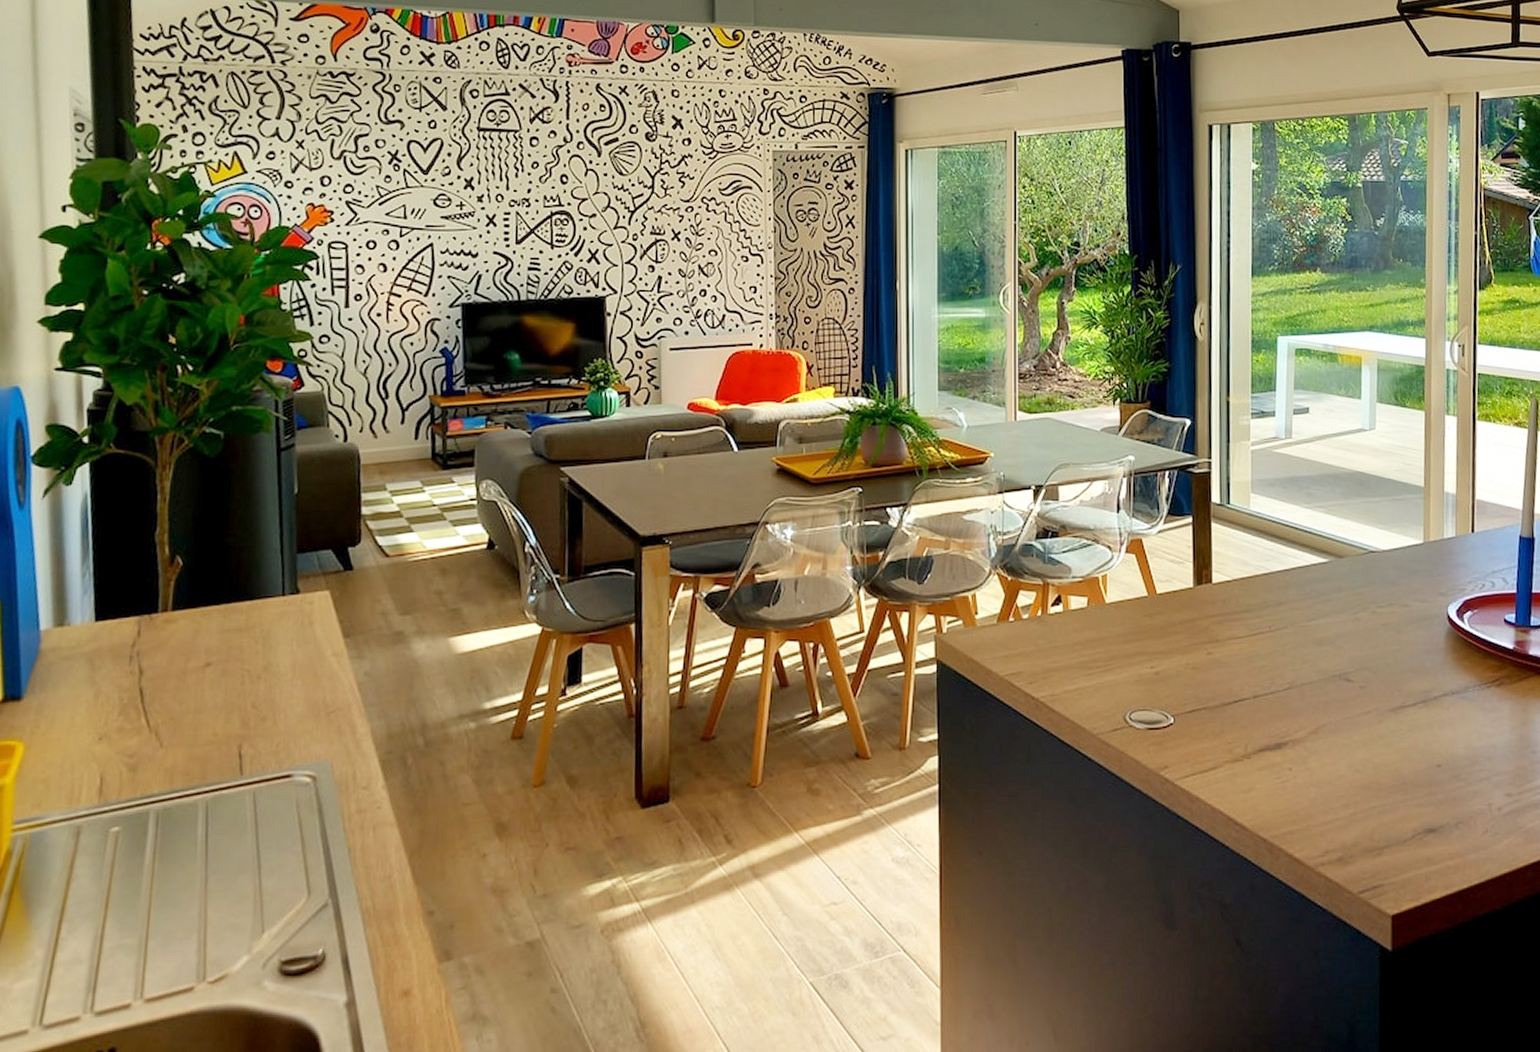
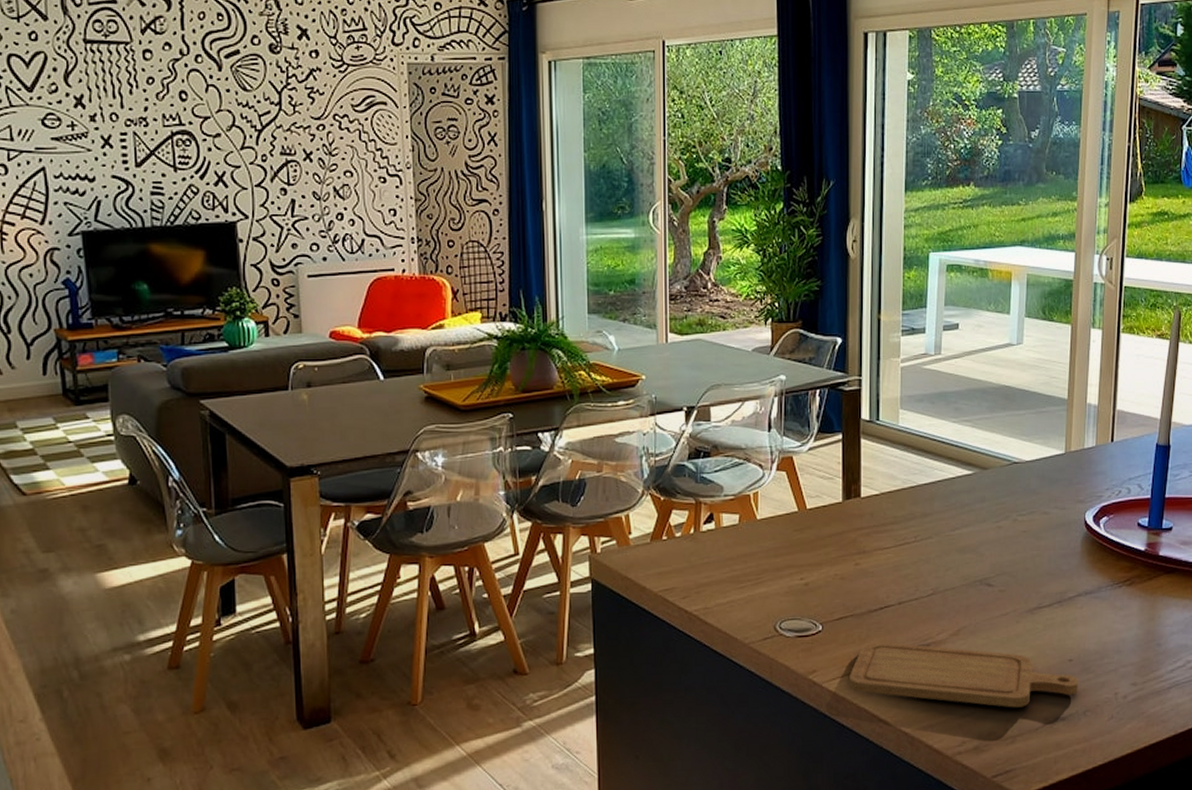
chopping board: none [1203,737,1449,816] -> present [850,641,1079,708]

